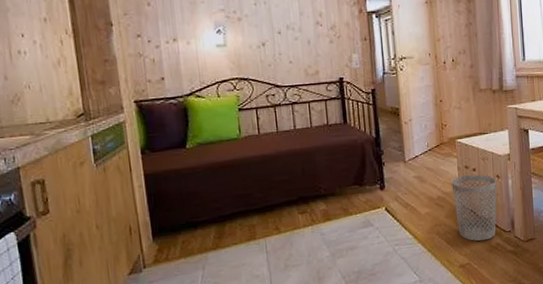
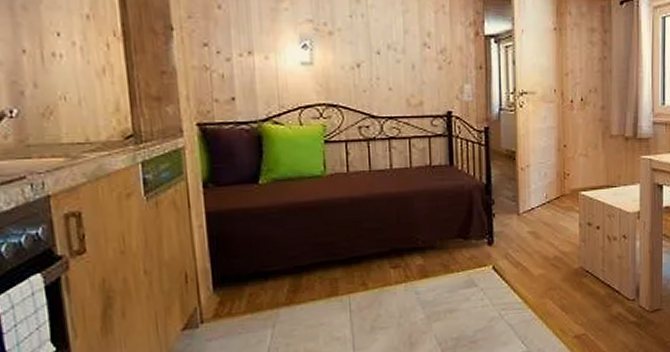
wastebasket: present [451,174,497,241] -> none [571,233,623,310]

